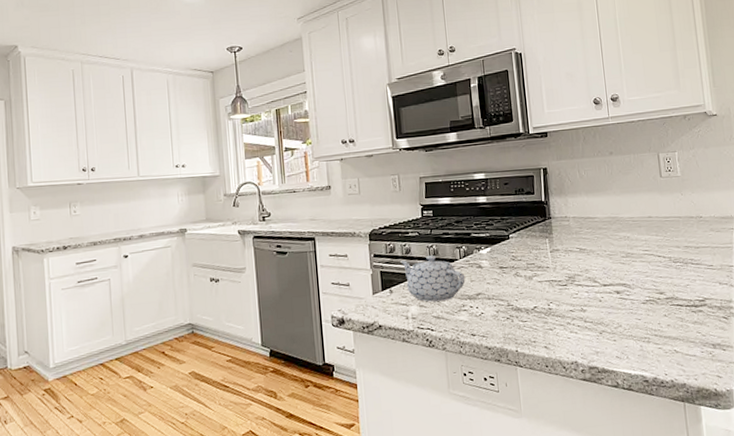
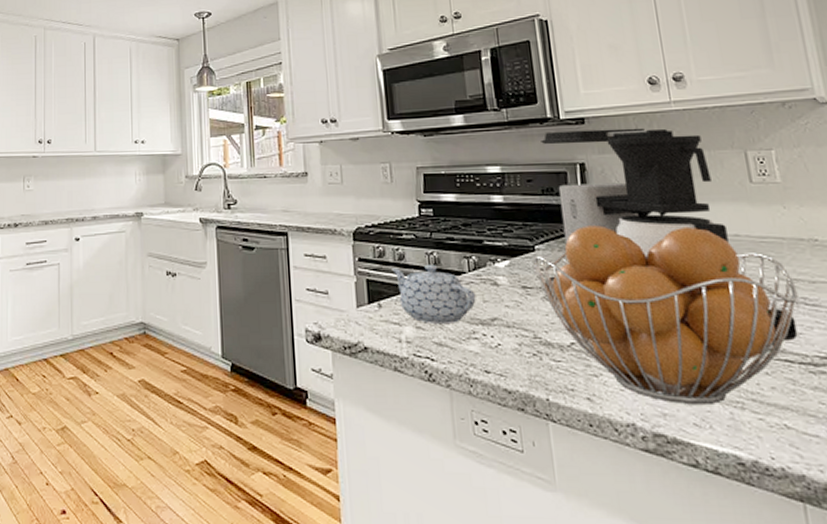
fruit basket: none [508,212,688,344] -> present [533,225,799,406]
coffee maker: none [515,138,686,295] -> present [541,127,798,345]

